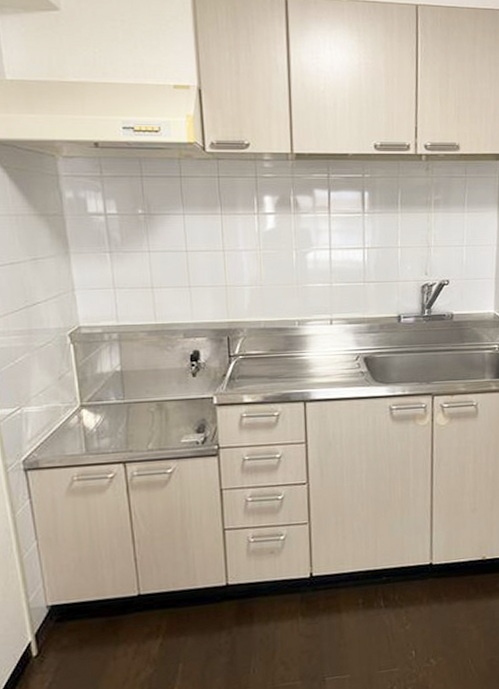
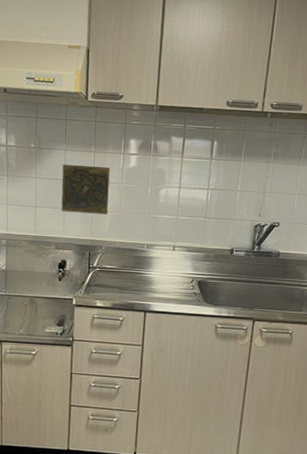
decorative tile: none [182,231,247,291] -> present [61,164,110,215]

